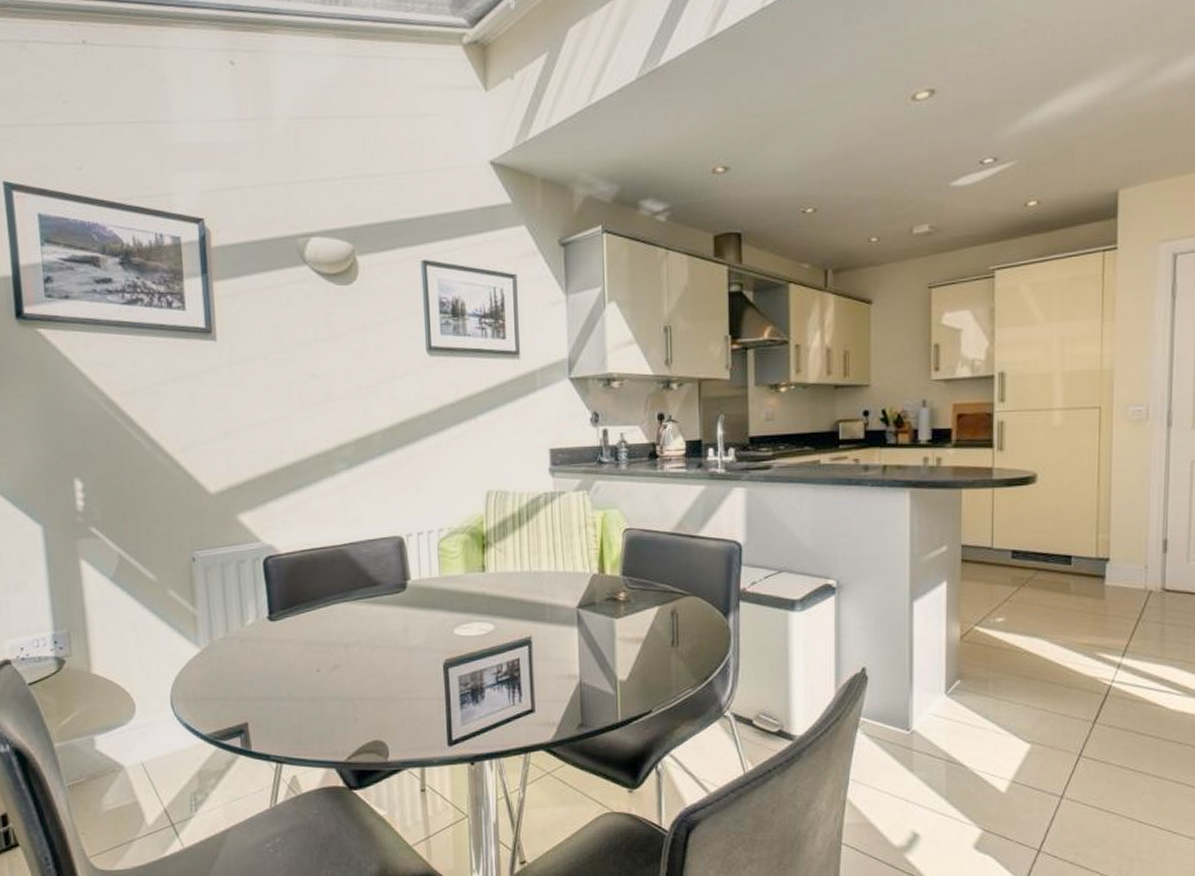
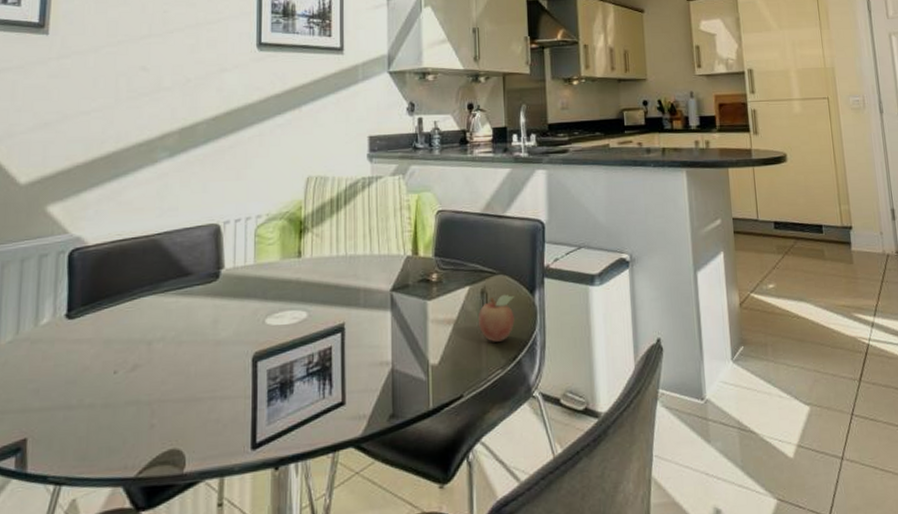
fruit: none [668,615,707,662] -> present [479,294,515,342]

